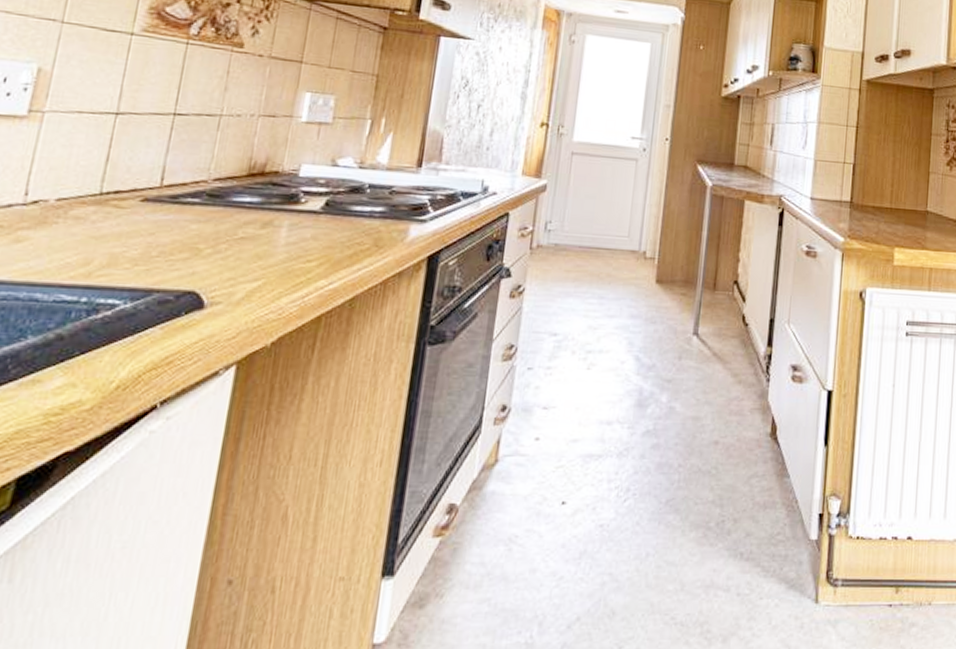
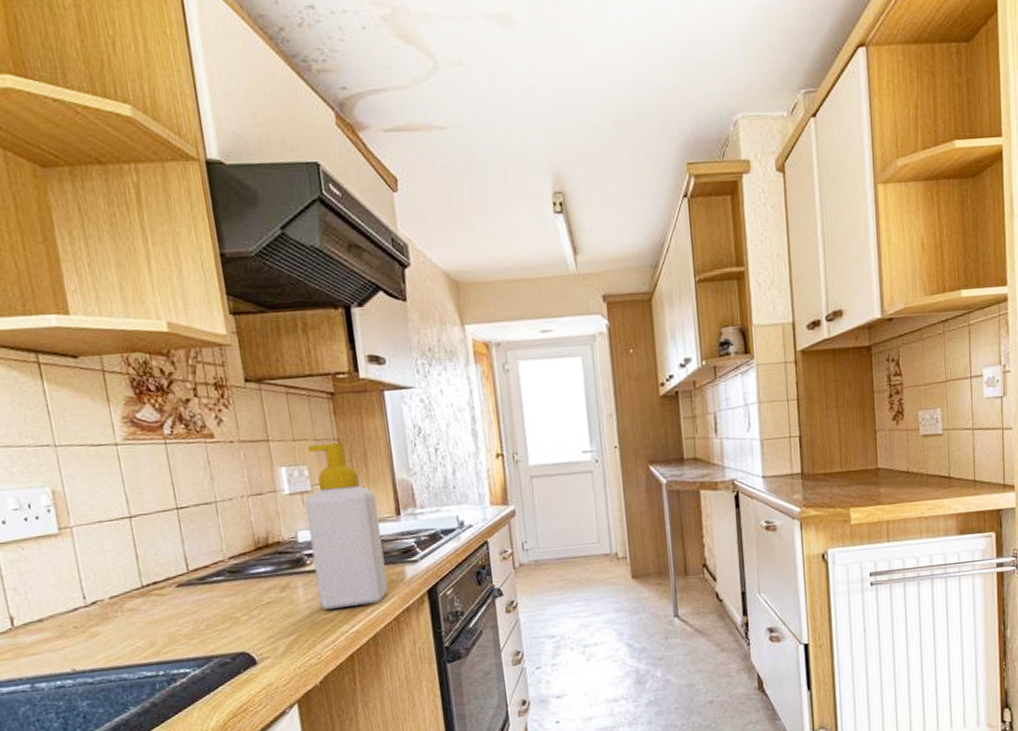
soap bottle: none [301,76,400,261] -> present [304,443,388,610]

